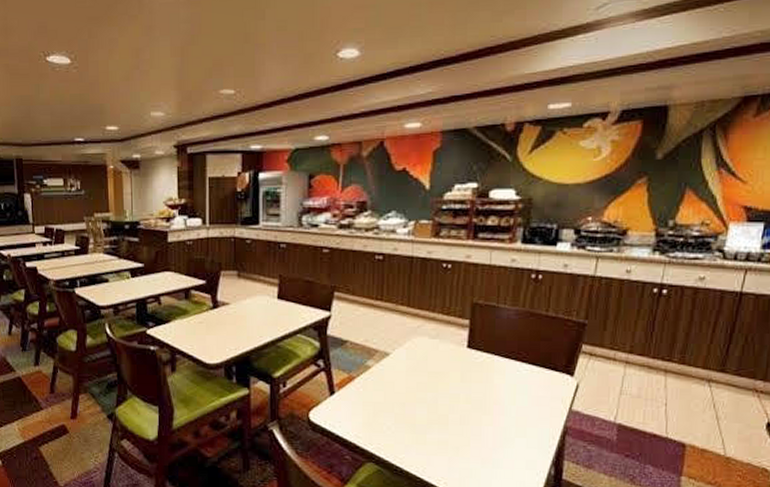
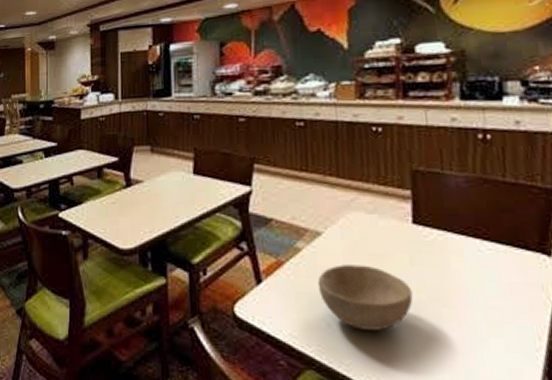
bowl: none [382,380,460,432] -> present [317,265,413,331]

